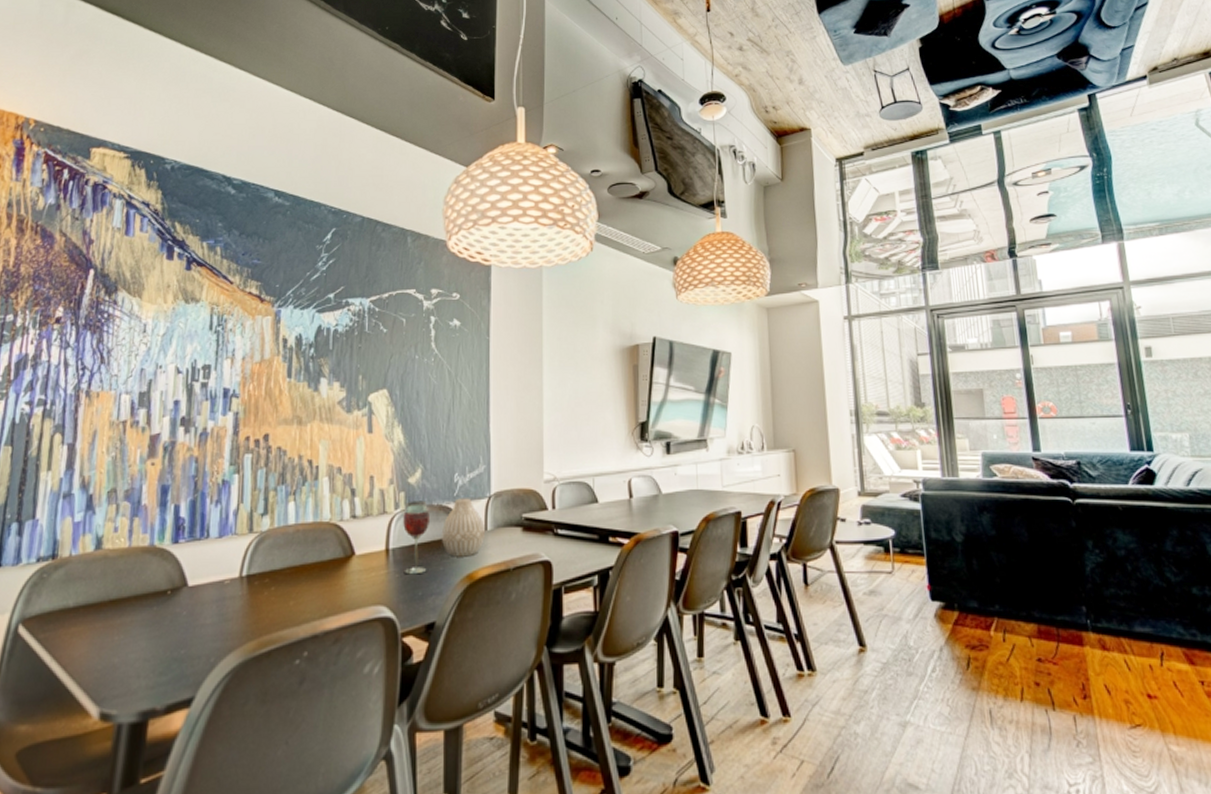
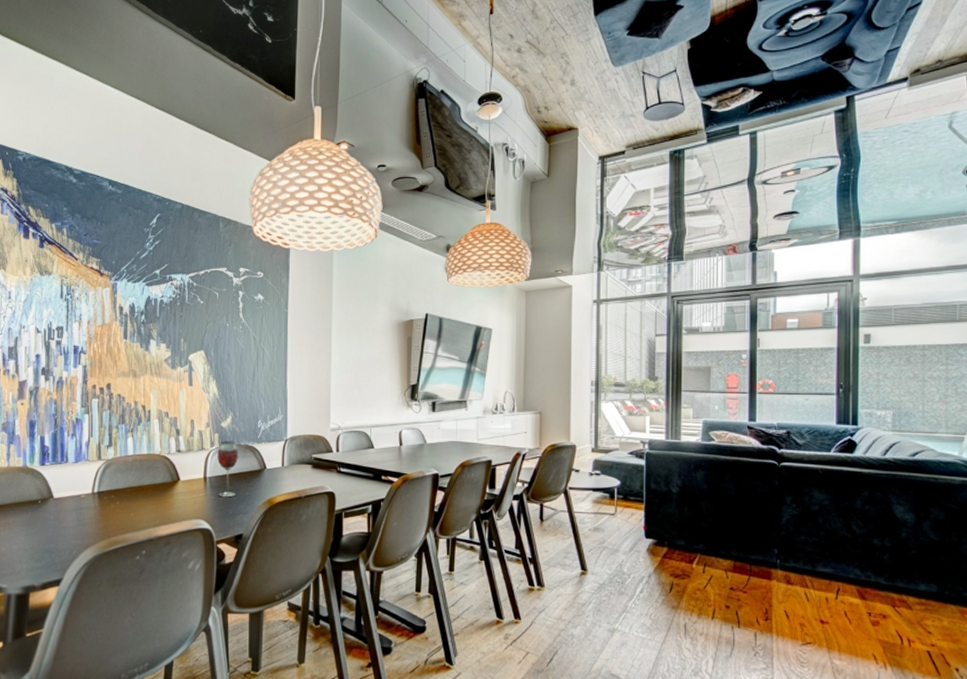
vase: present [441,498,486,557] -> none [247,440,283,486]

